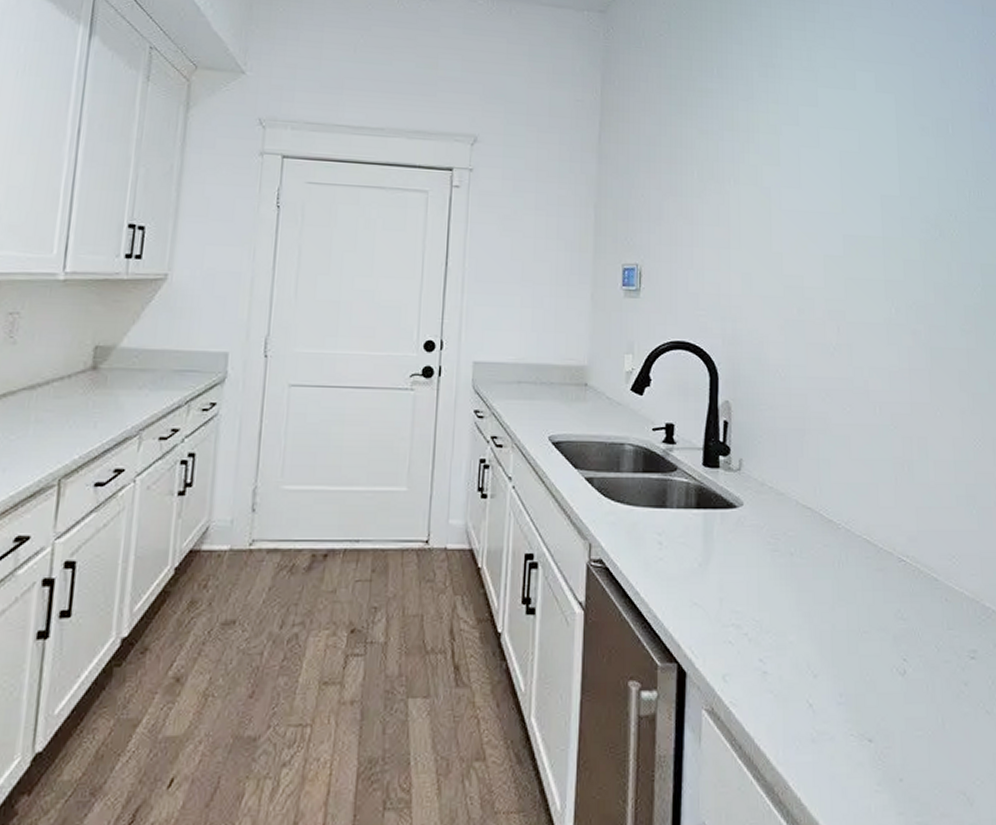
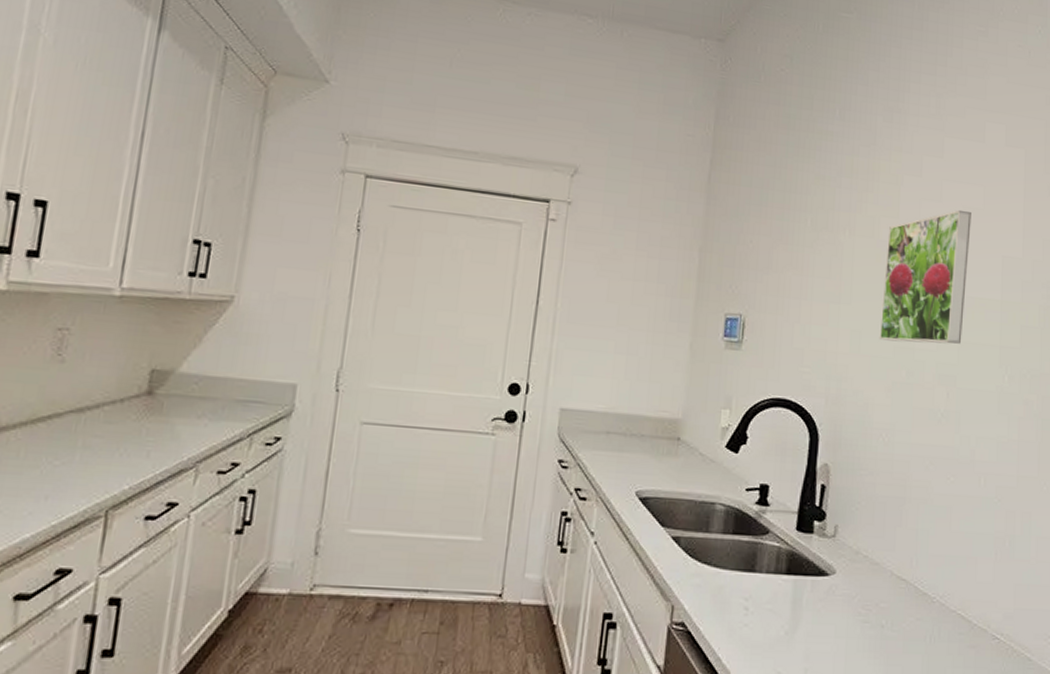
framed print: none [769,154,849,282] -> present [879,209,971,344]

